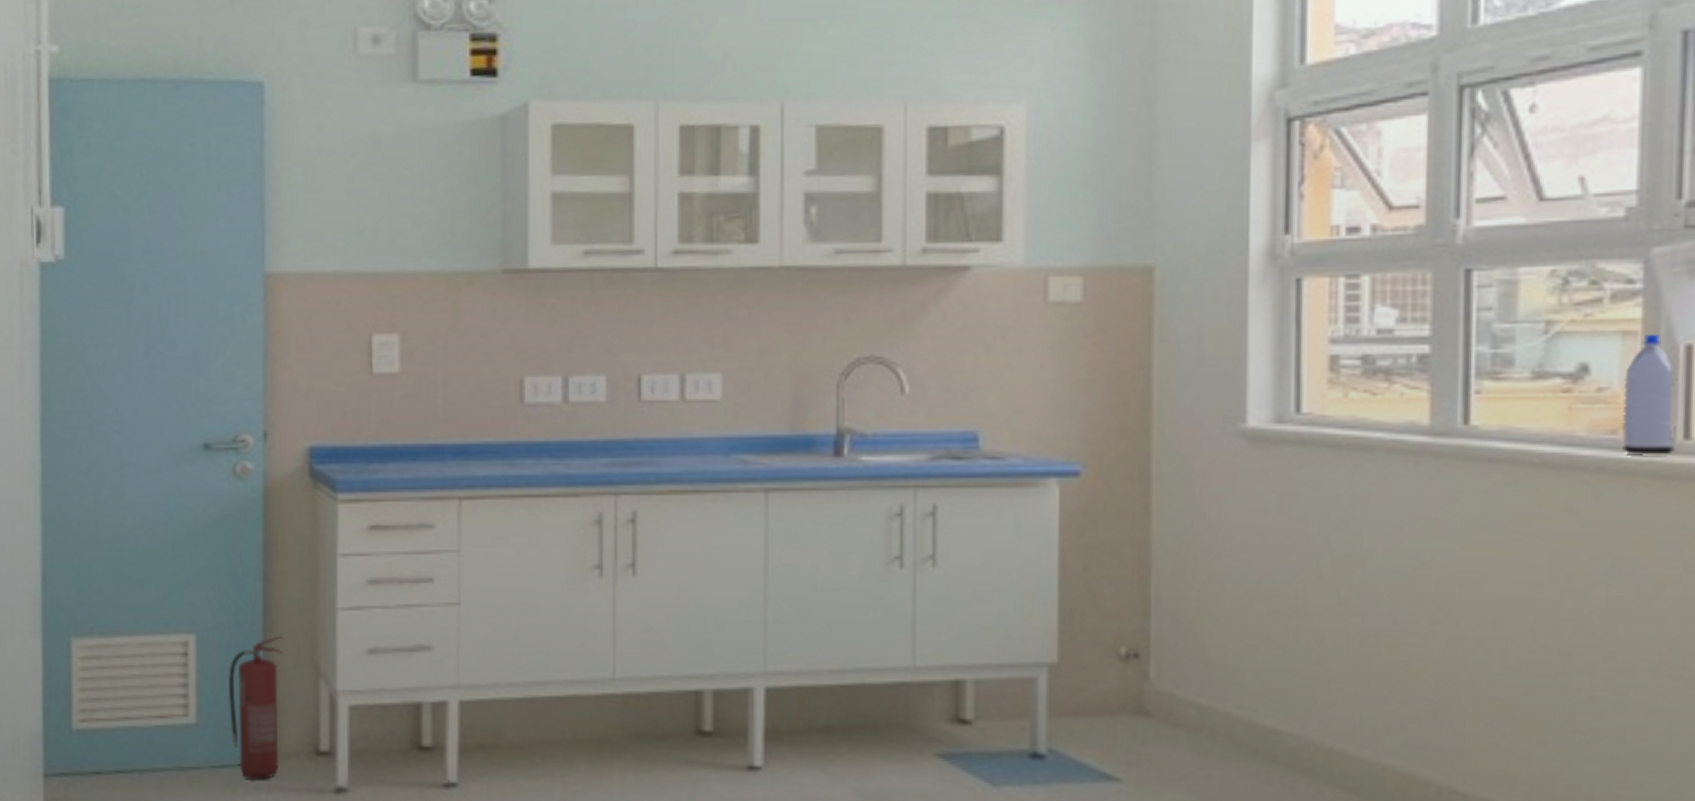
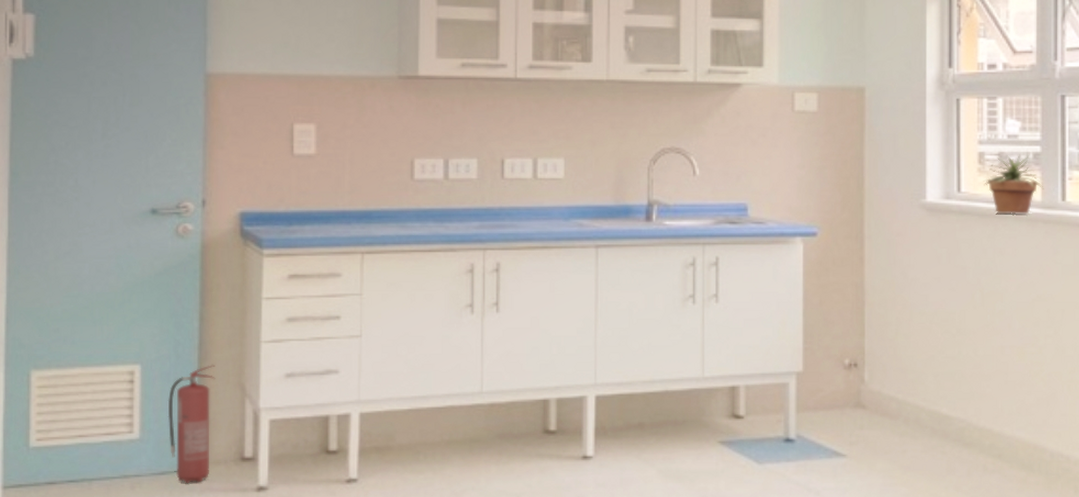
potted plant: none [1337,357,1435,445] -> present [984,154,1044,215]

